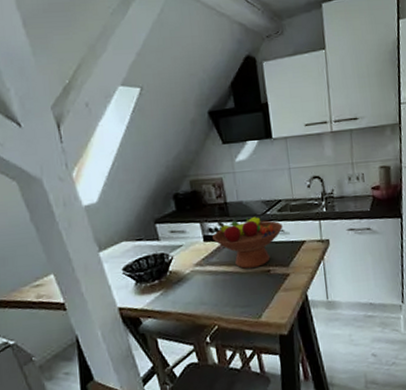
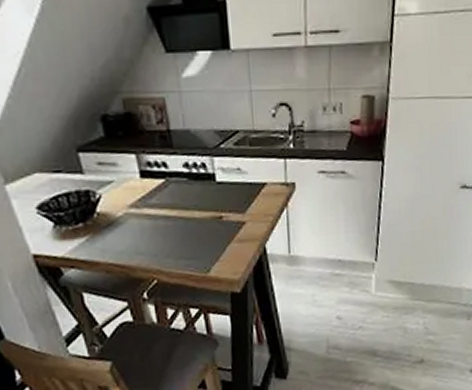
fruit bowl: present [212,216,283,269] -> none [151,149,240,213]

